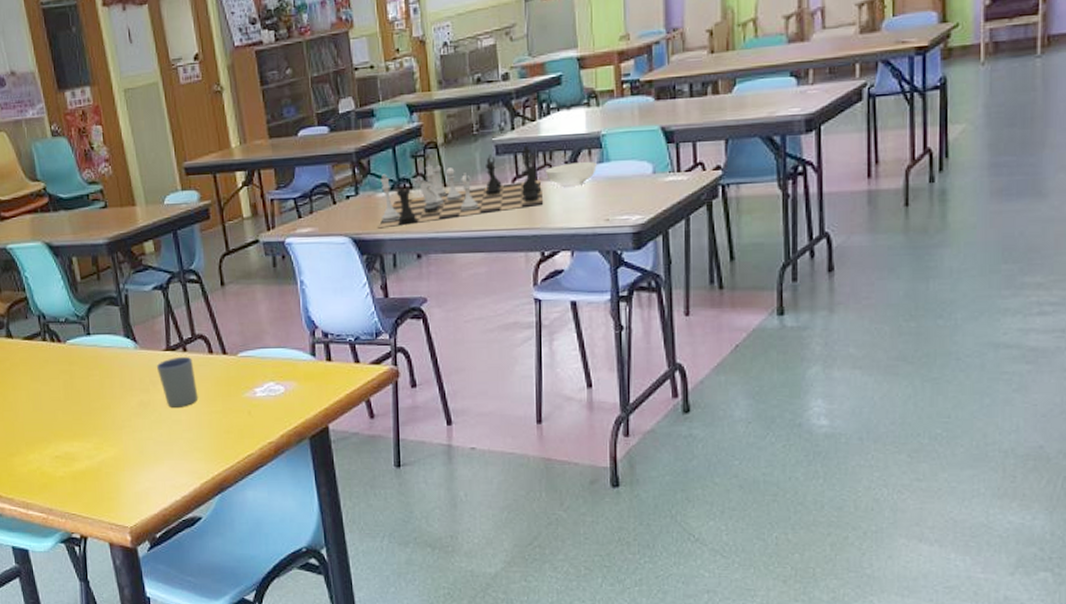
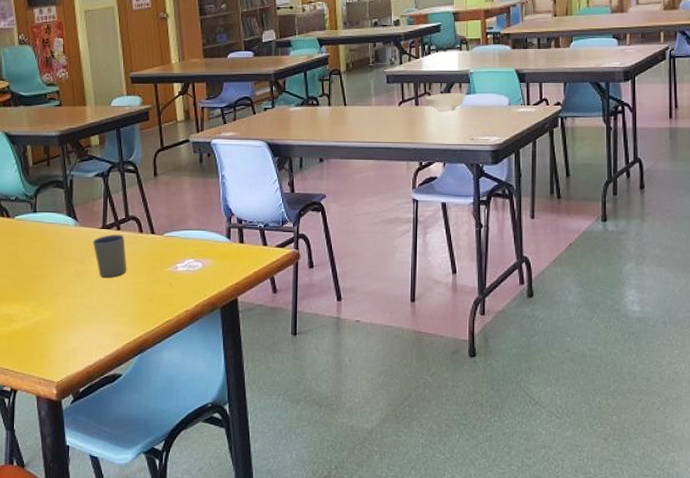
chess set: present [378,145,542,229] -> none [289,77,422,136]

